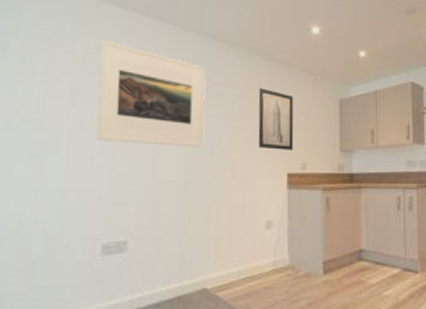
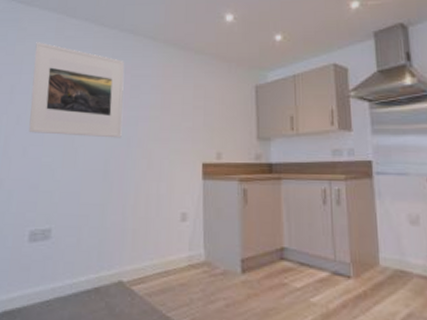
wall art: present [258,88,294,150] -> none [173,78,209,139]

